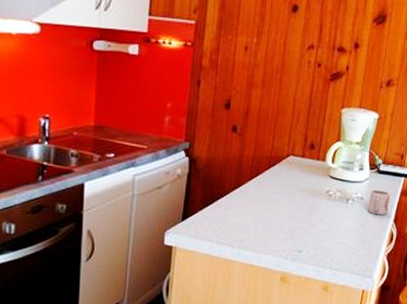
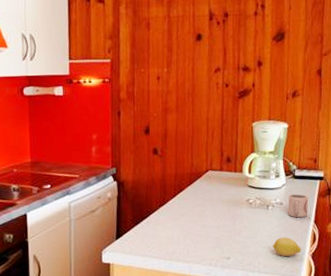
fruit: none [348,234,377,255] -> present [273,237,301,257]

